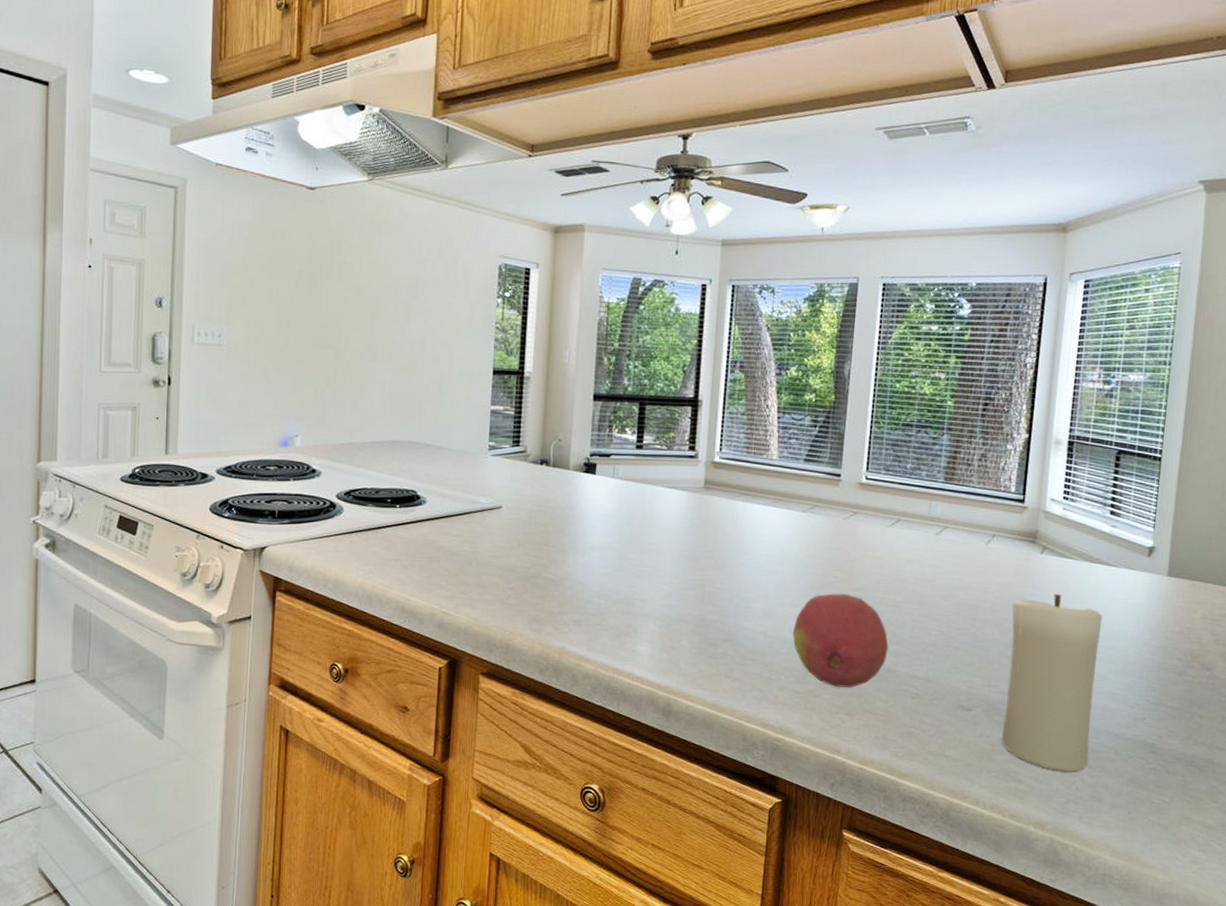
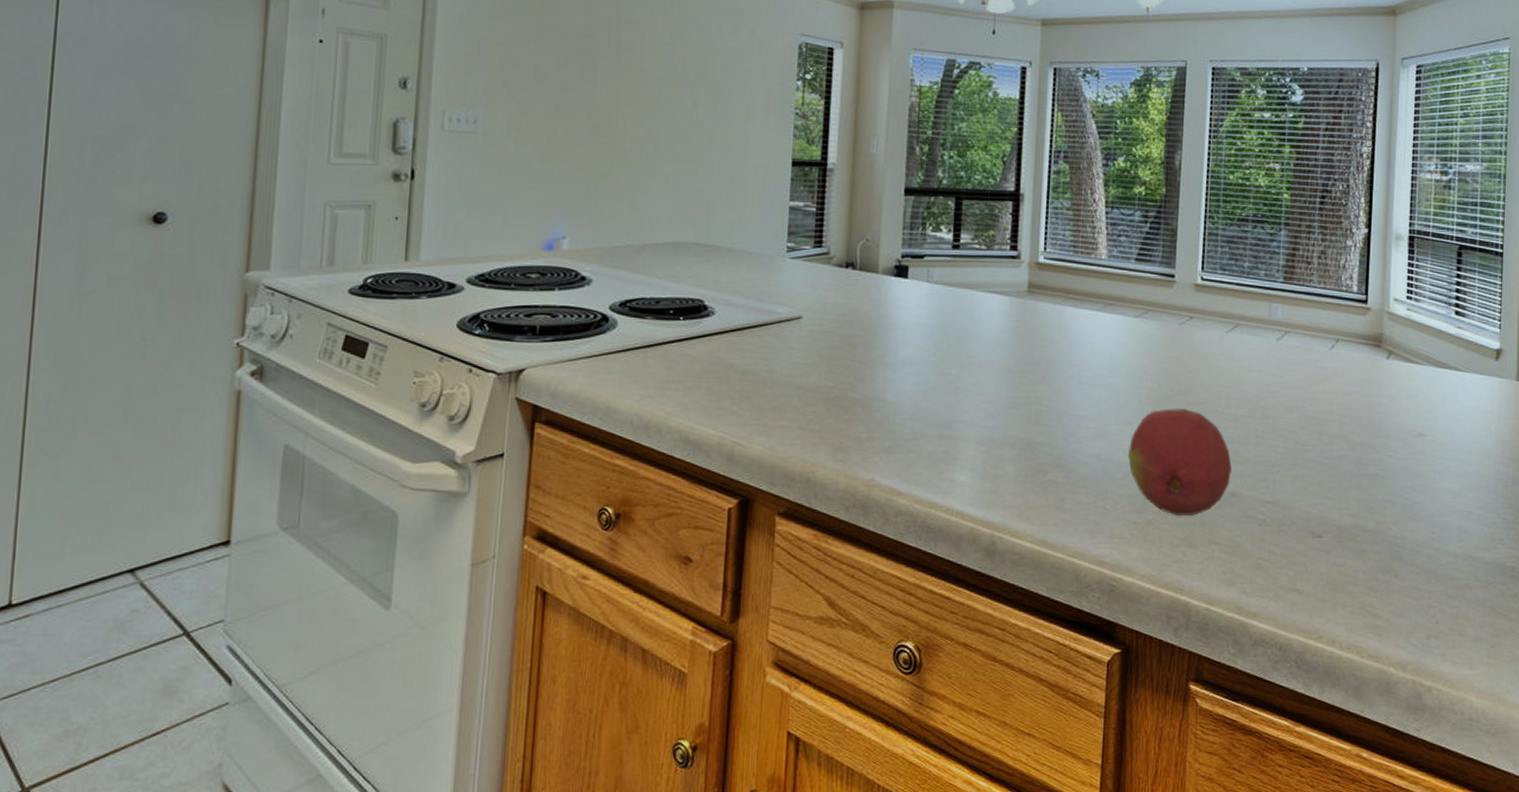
candle: present [1001,593,1103,772] -> none [1355,402,1454,602]

